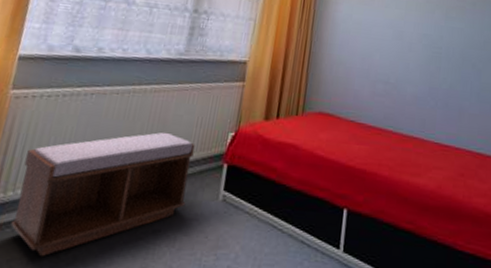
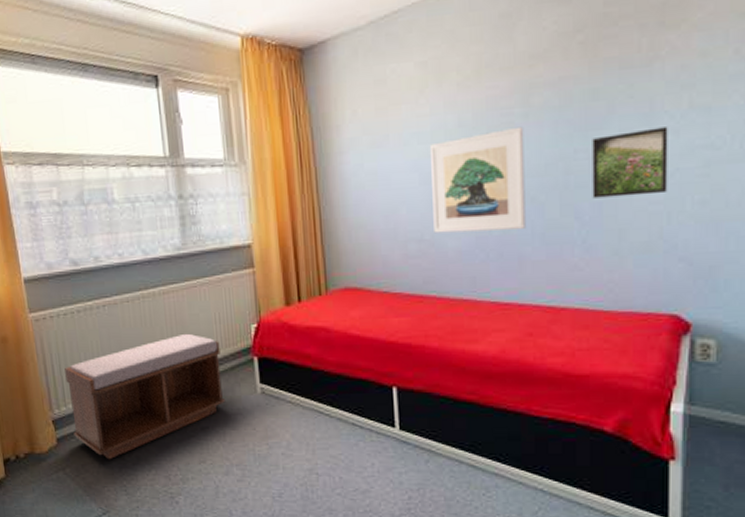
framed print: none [398,10,472,87] -> present [429,126,526,234]

